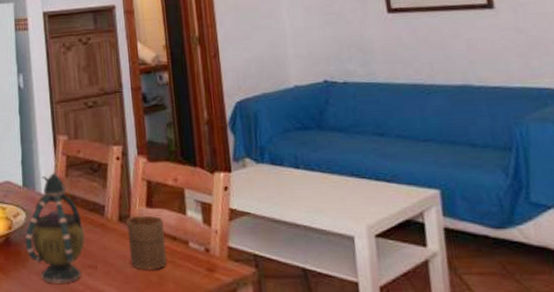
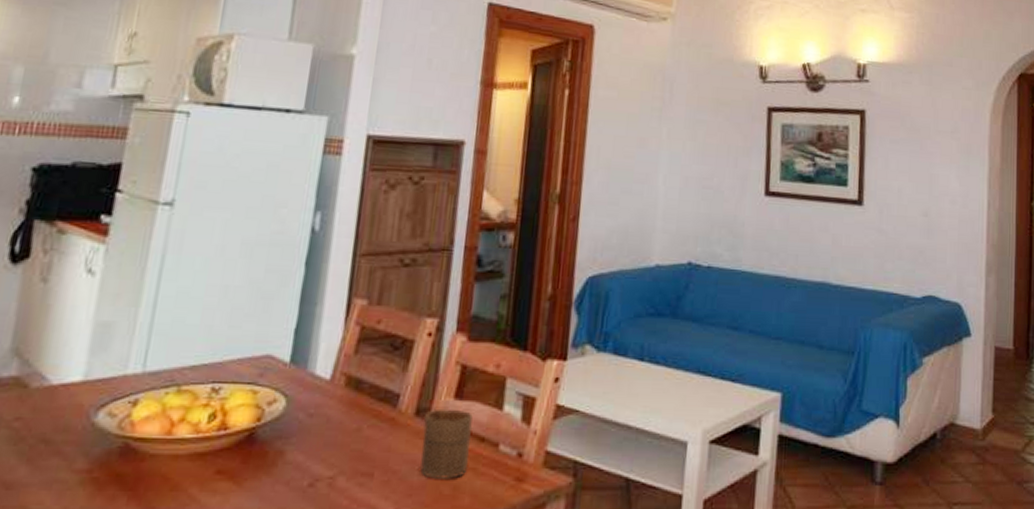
teapot: present [25,172,86,284] -> none [277,347,367,497]

